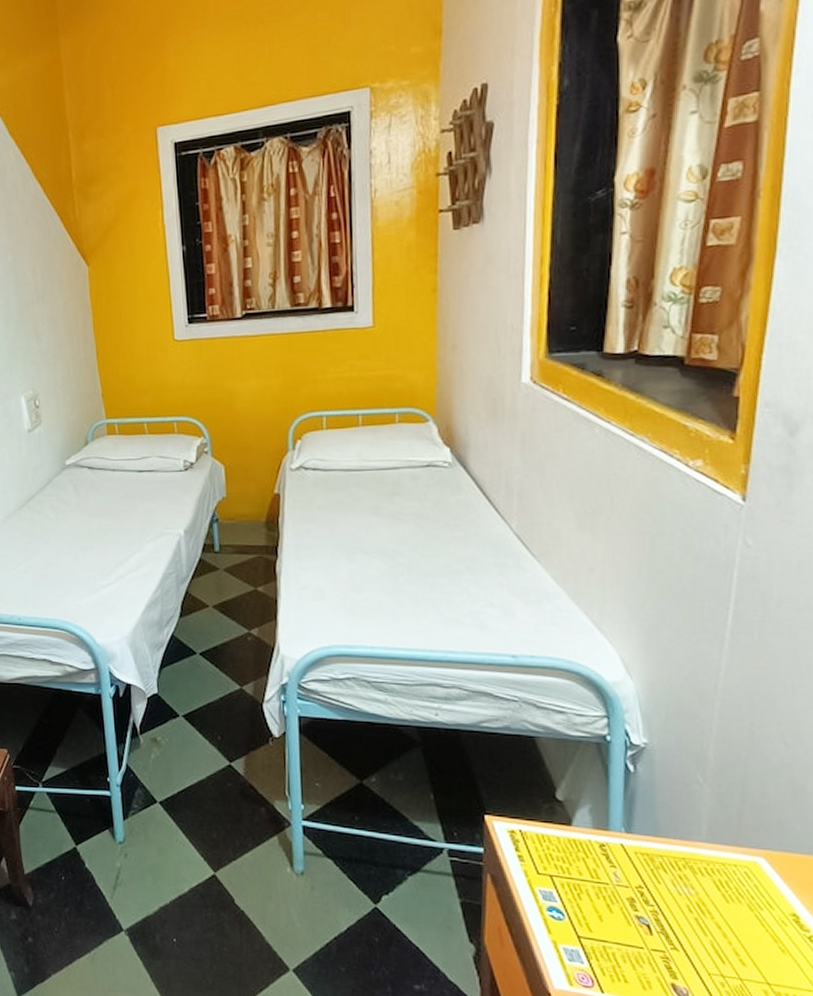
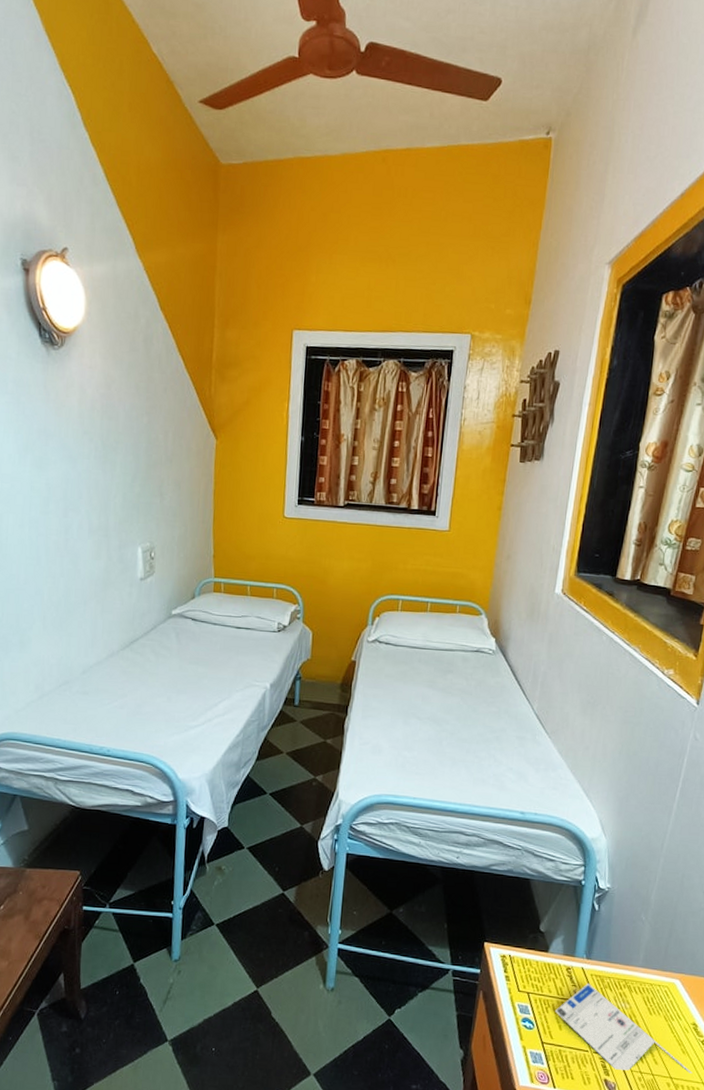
mobile phone: none [589,862,800,979] -> present [554,982,692,1074]

